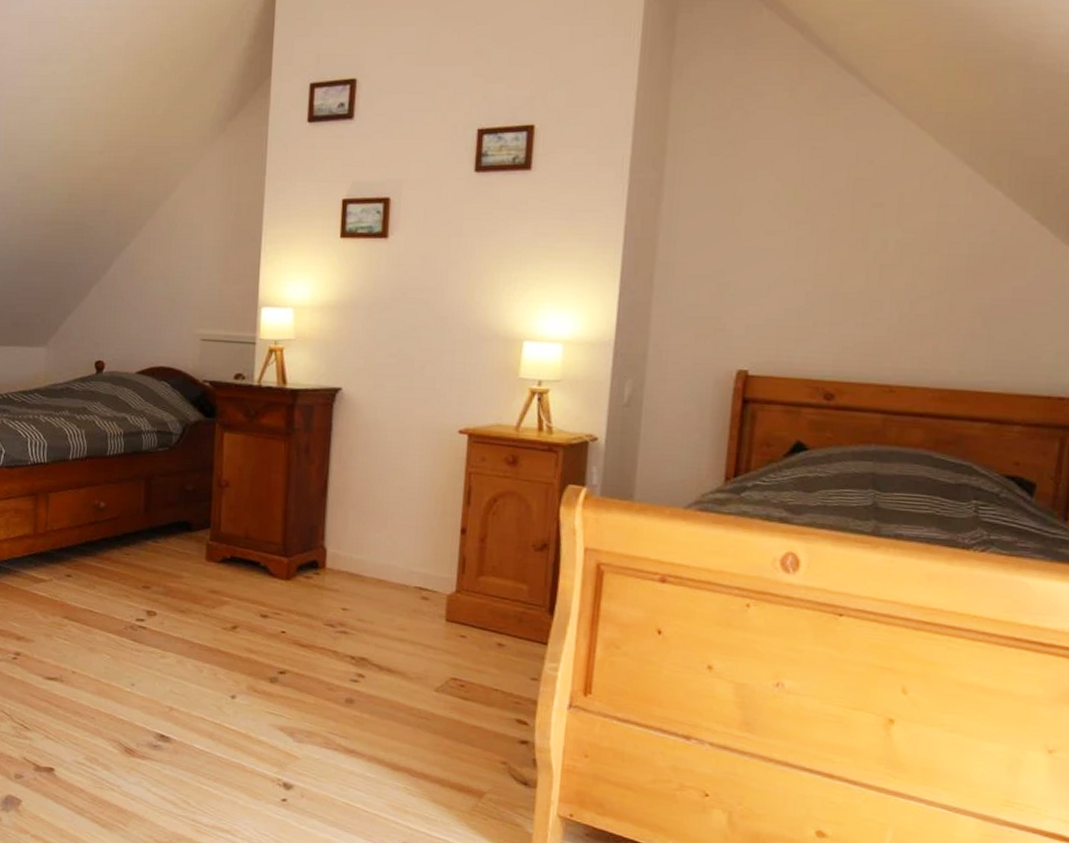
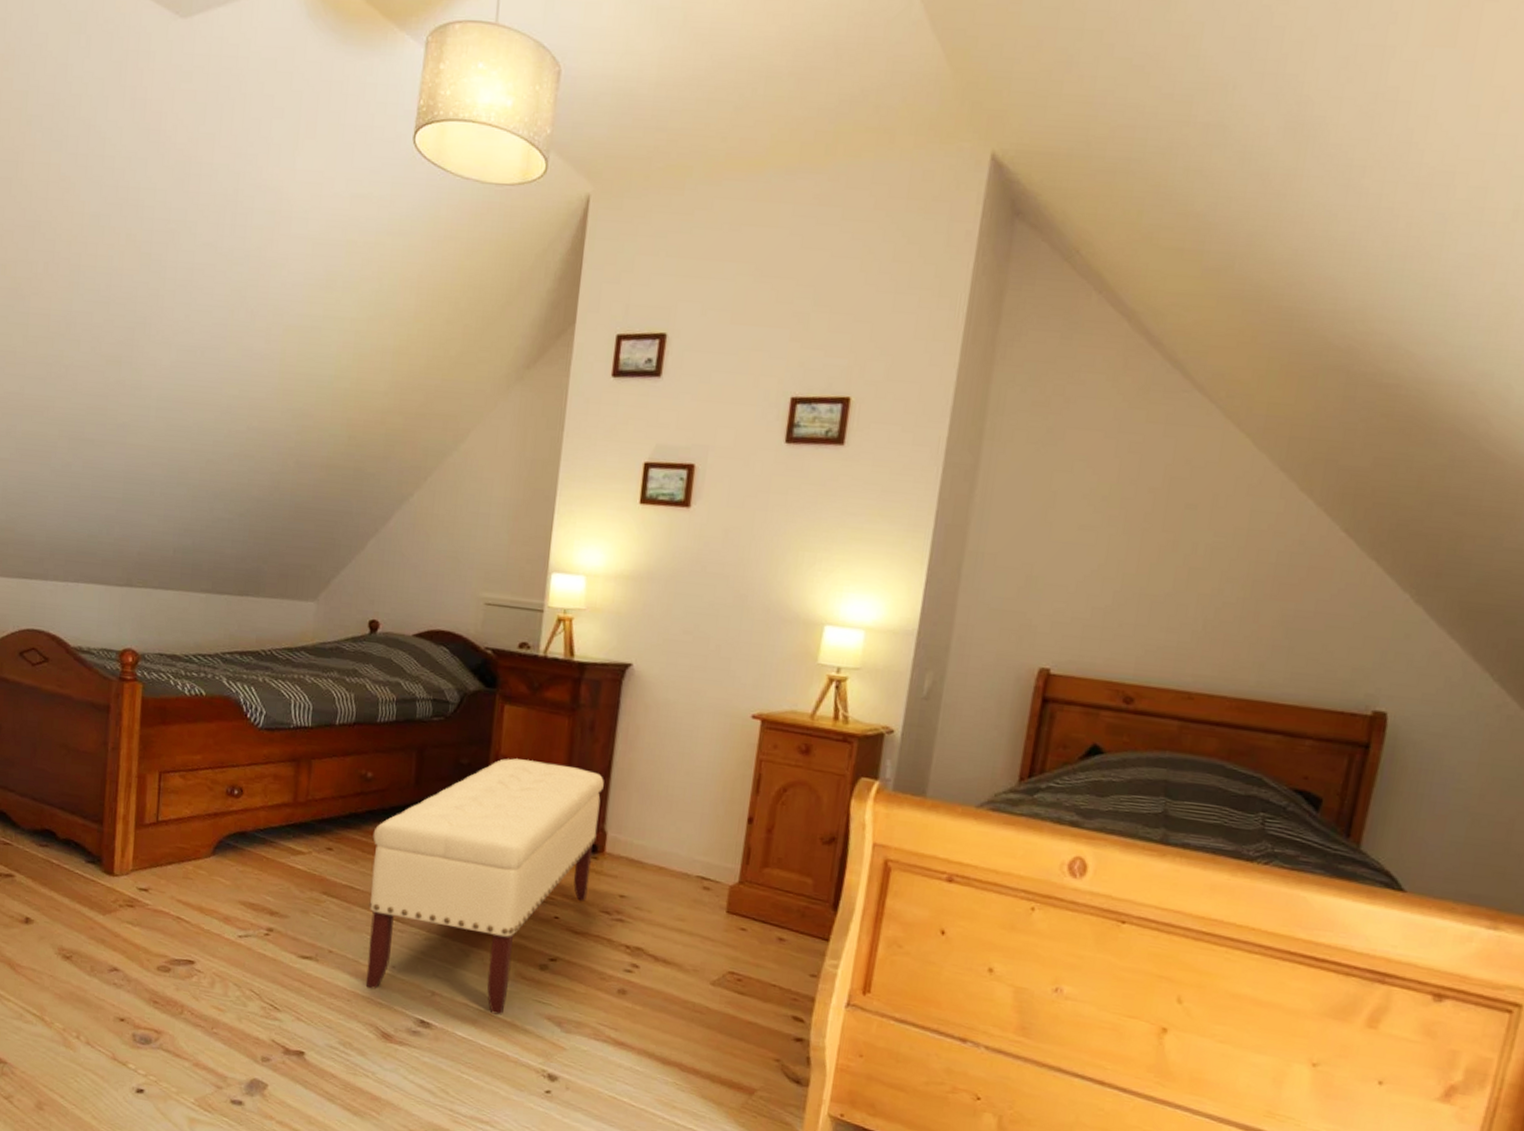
bench: none [107,483,321,727] -> present [365,758,604,1015]

